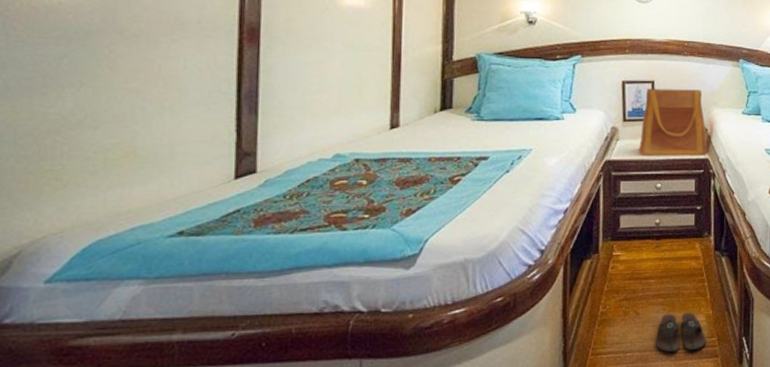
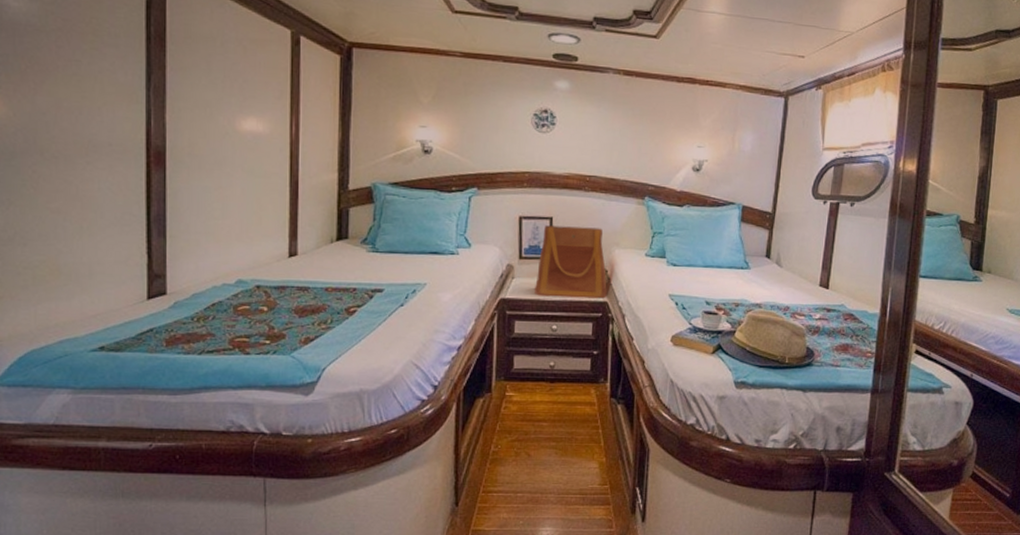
flip-flop: present [656,312,706,353] -> none [547,457,599,497]

